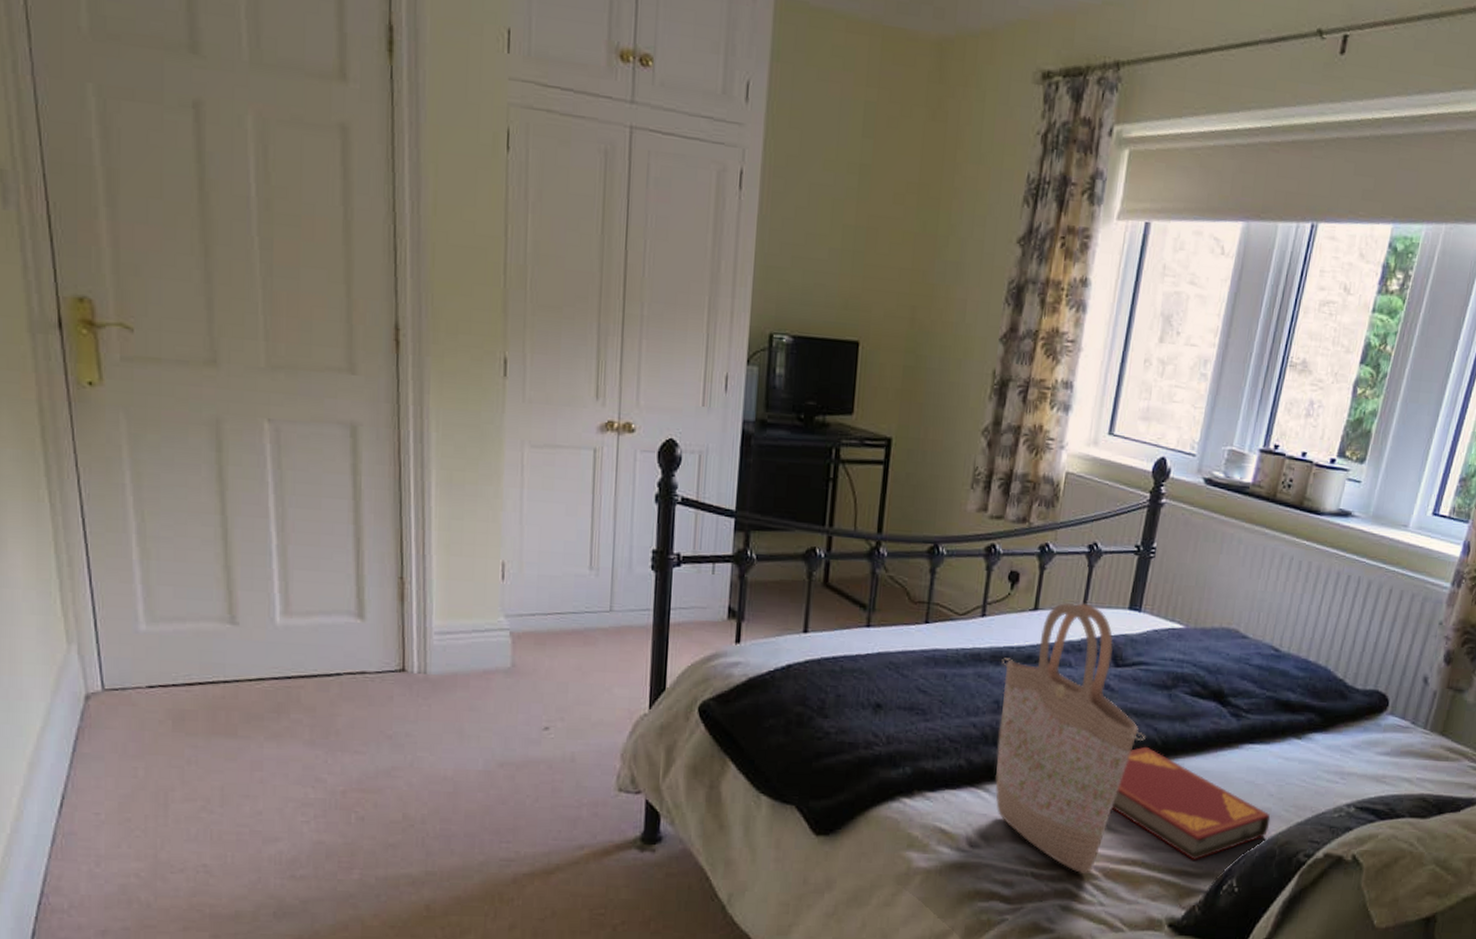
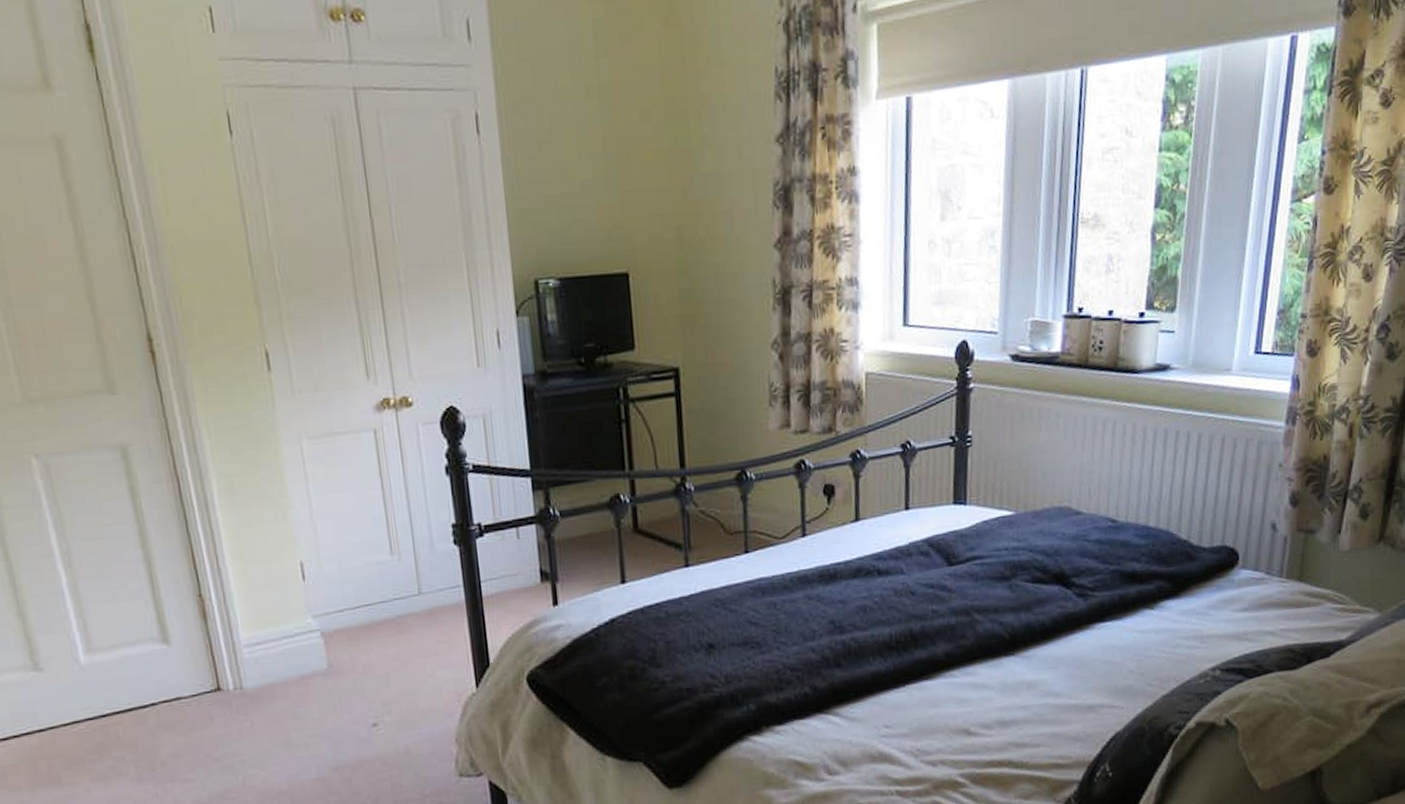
shopping bag: present [995,602,1146,874] -> none [830,505,992,785]
hardback book: present [1111,746,1271,860] -> none [968,642,1135,752]

